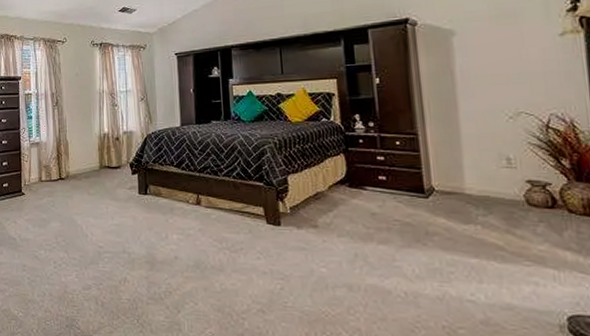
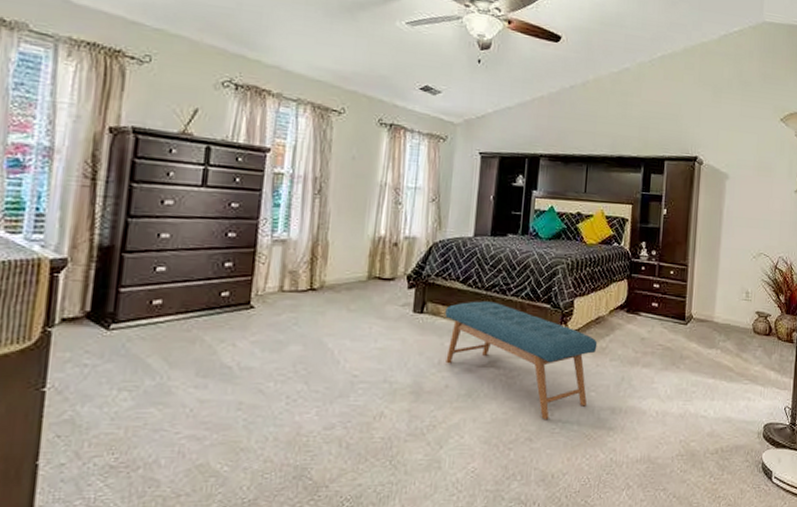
bench: none [165,182,321,293] -> present [445,301,598,419]

